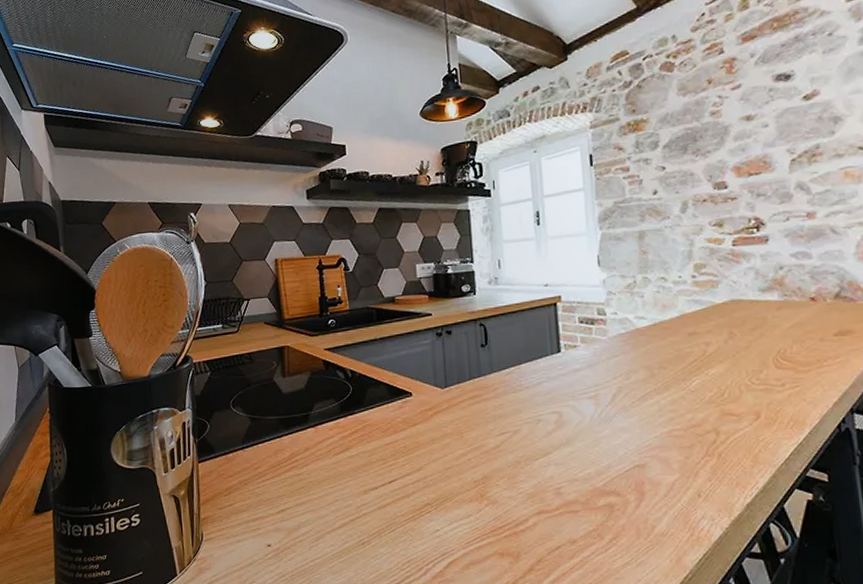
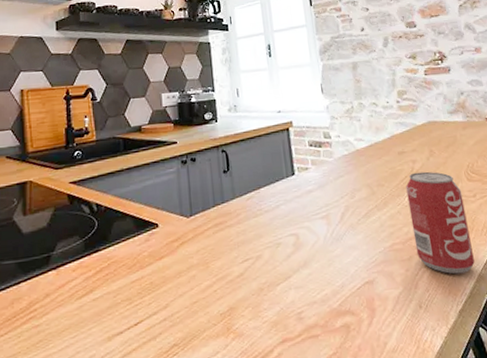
beverage can: none [694,355,773,467] -> present [405,171,475,274]

